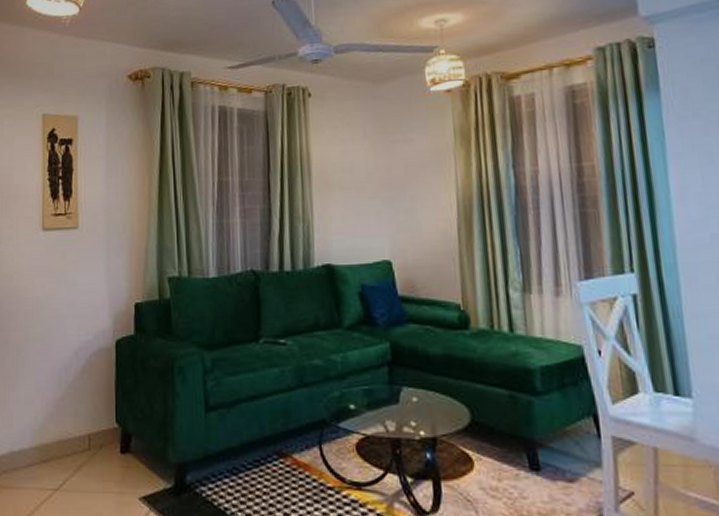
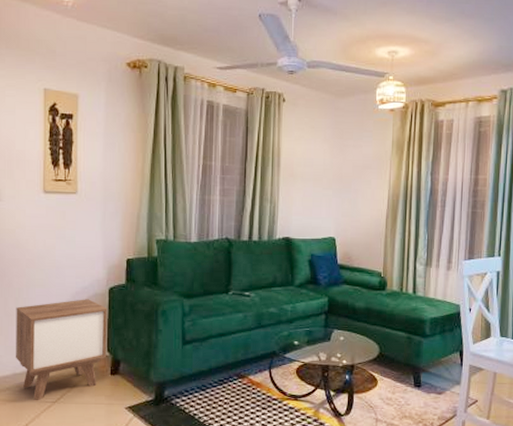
nightstand: none [12,355,116,488] -> present [15,299,107,401]

